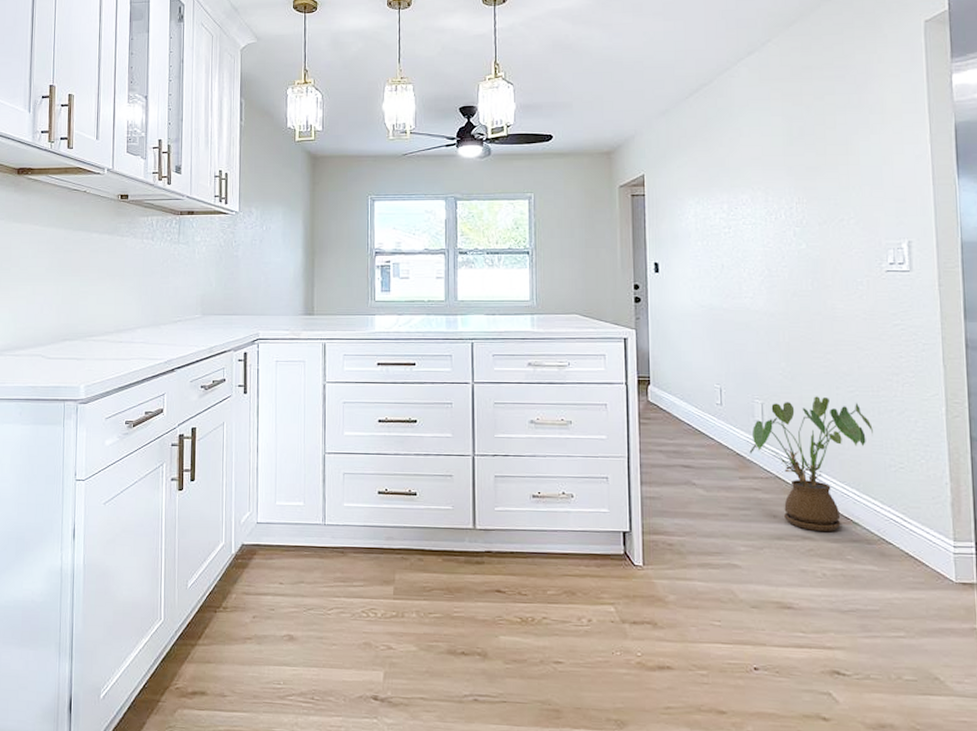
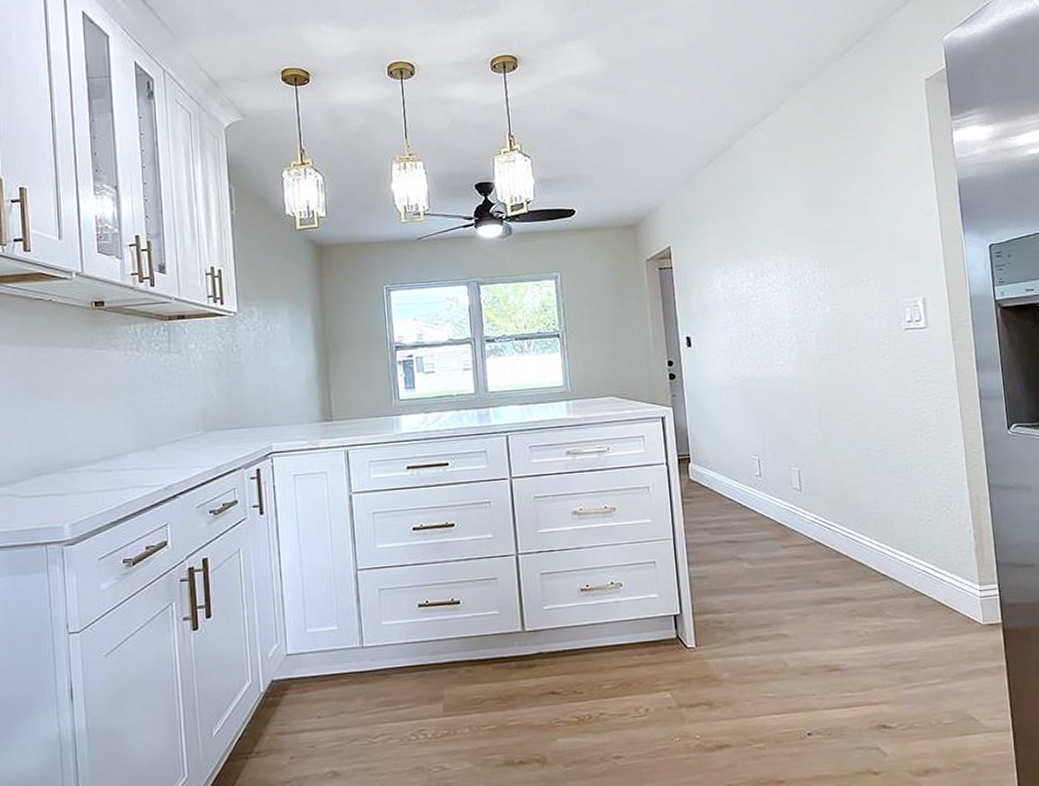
house plant: present [749,396,873,531] -> none [790,458,903,592]

